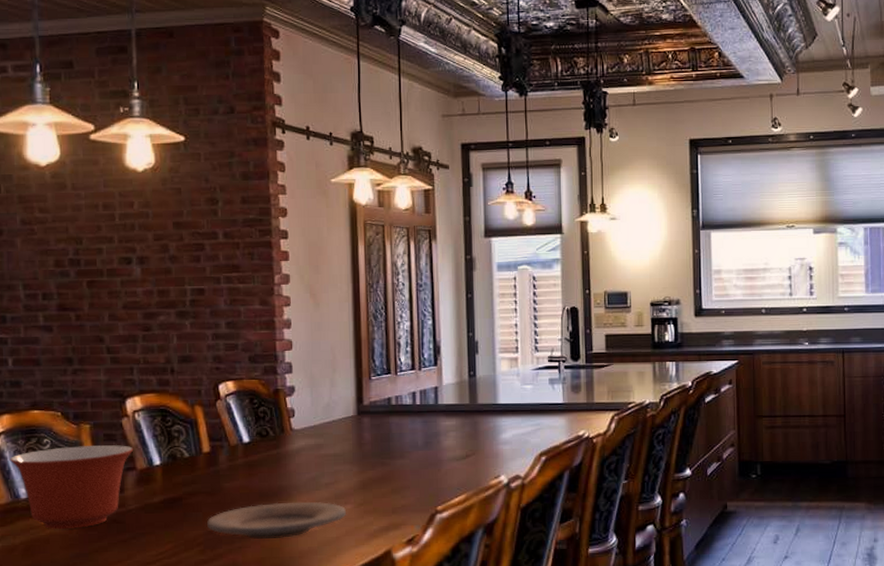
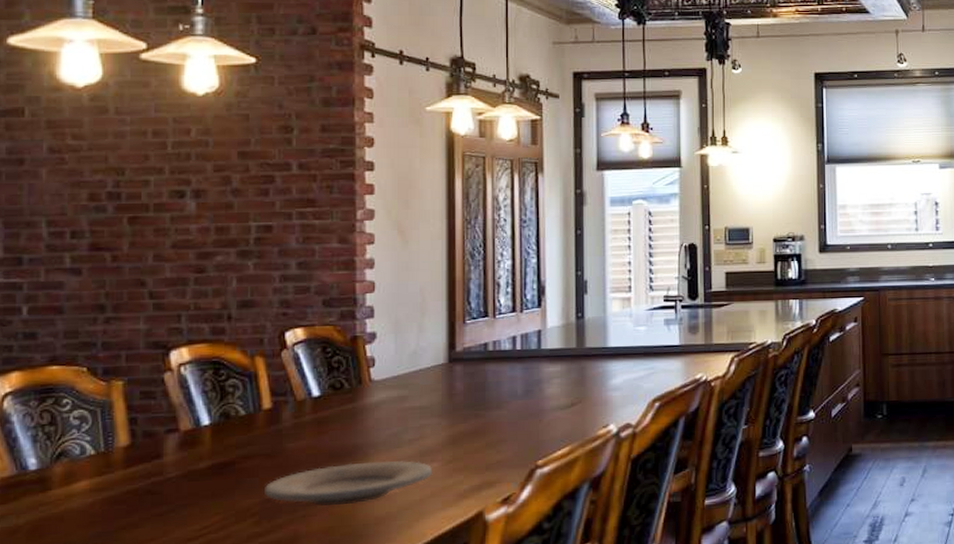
mixing bowl: present [10,445,134,529] -> none [18,403,177,505]

